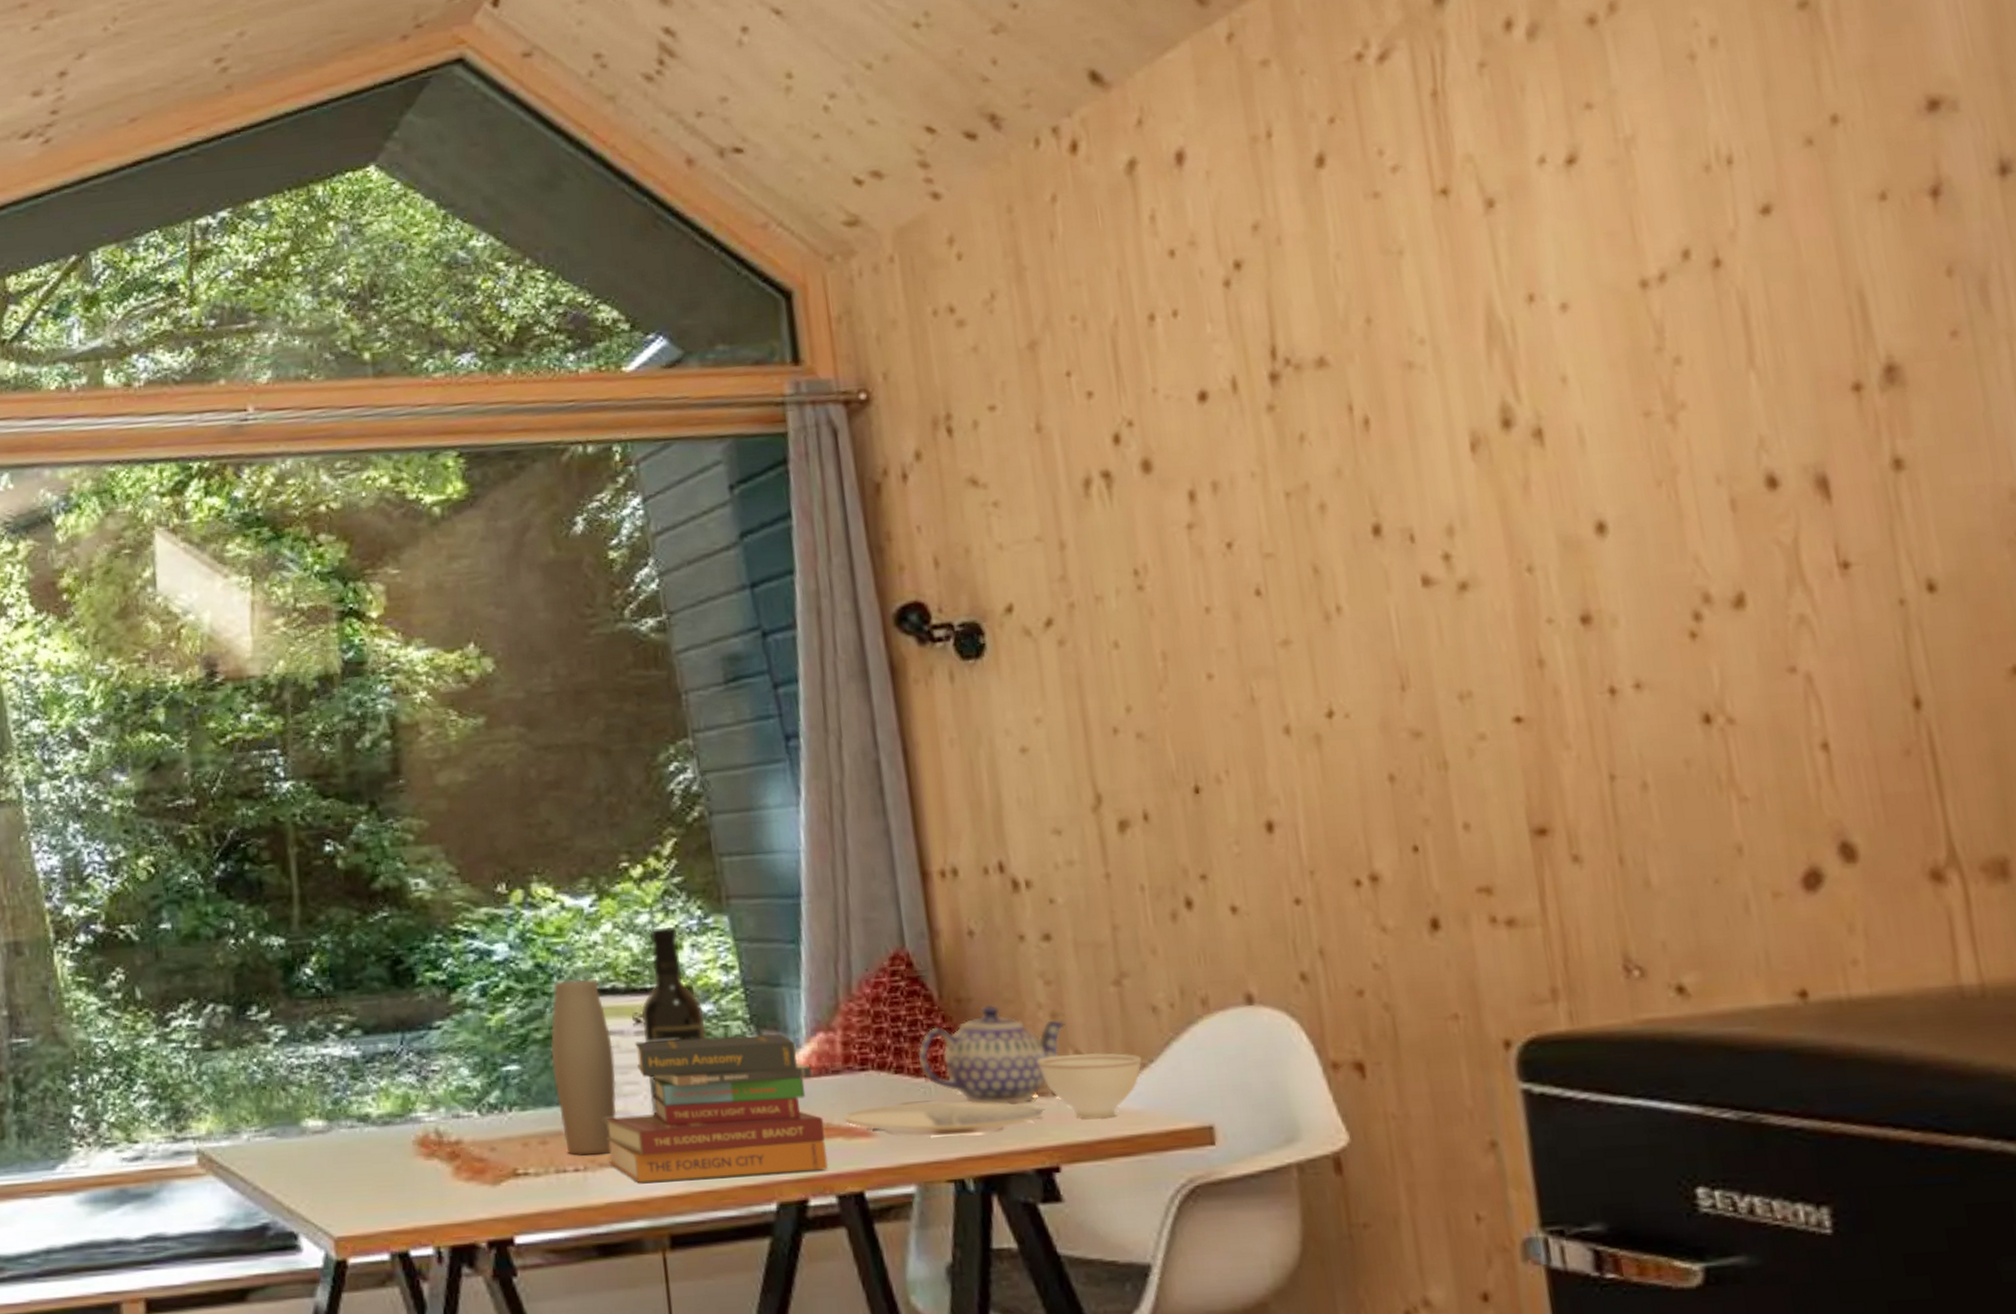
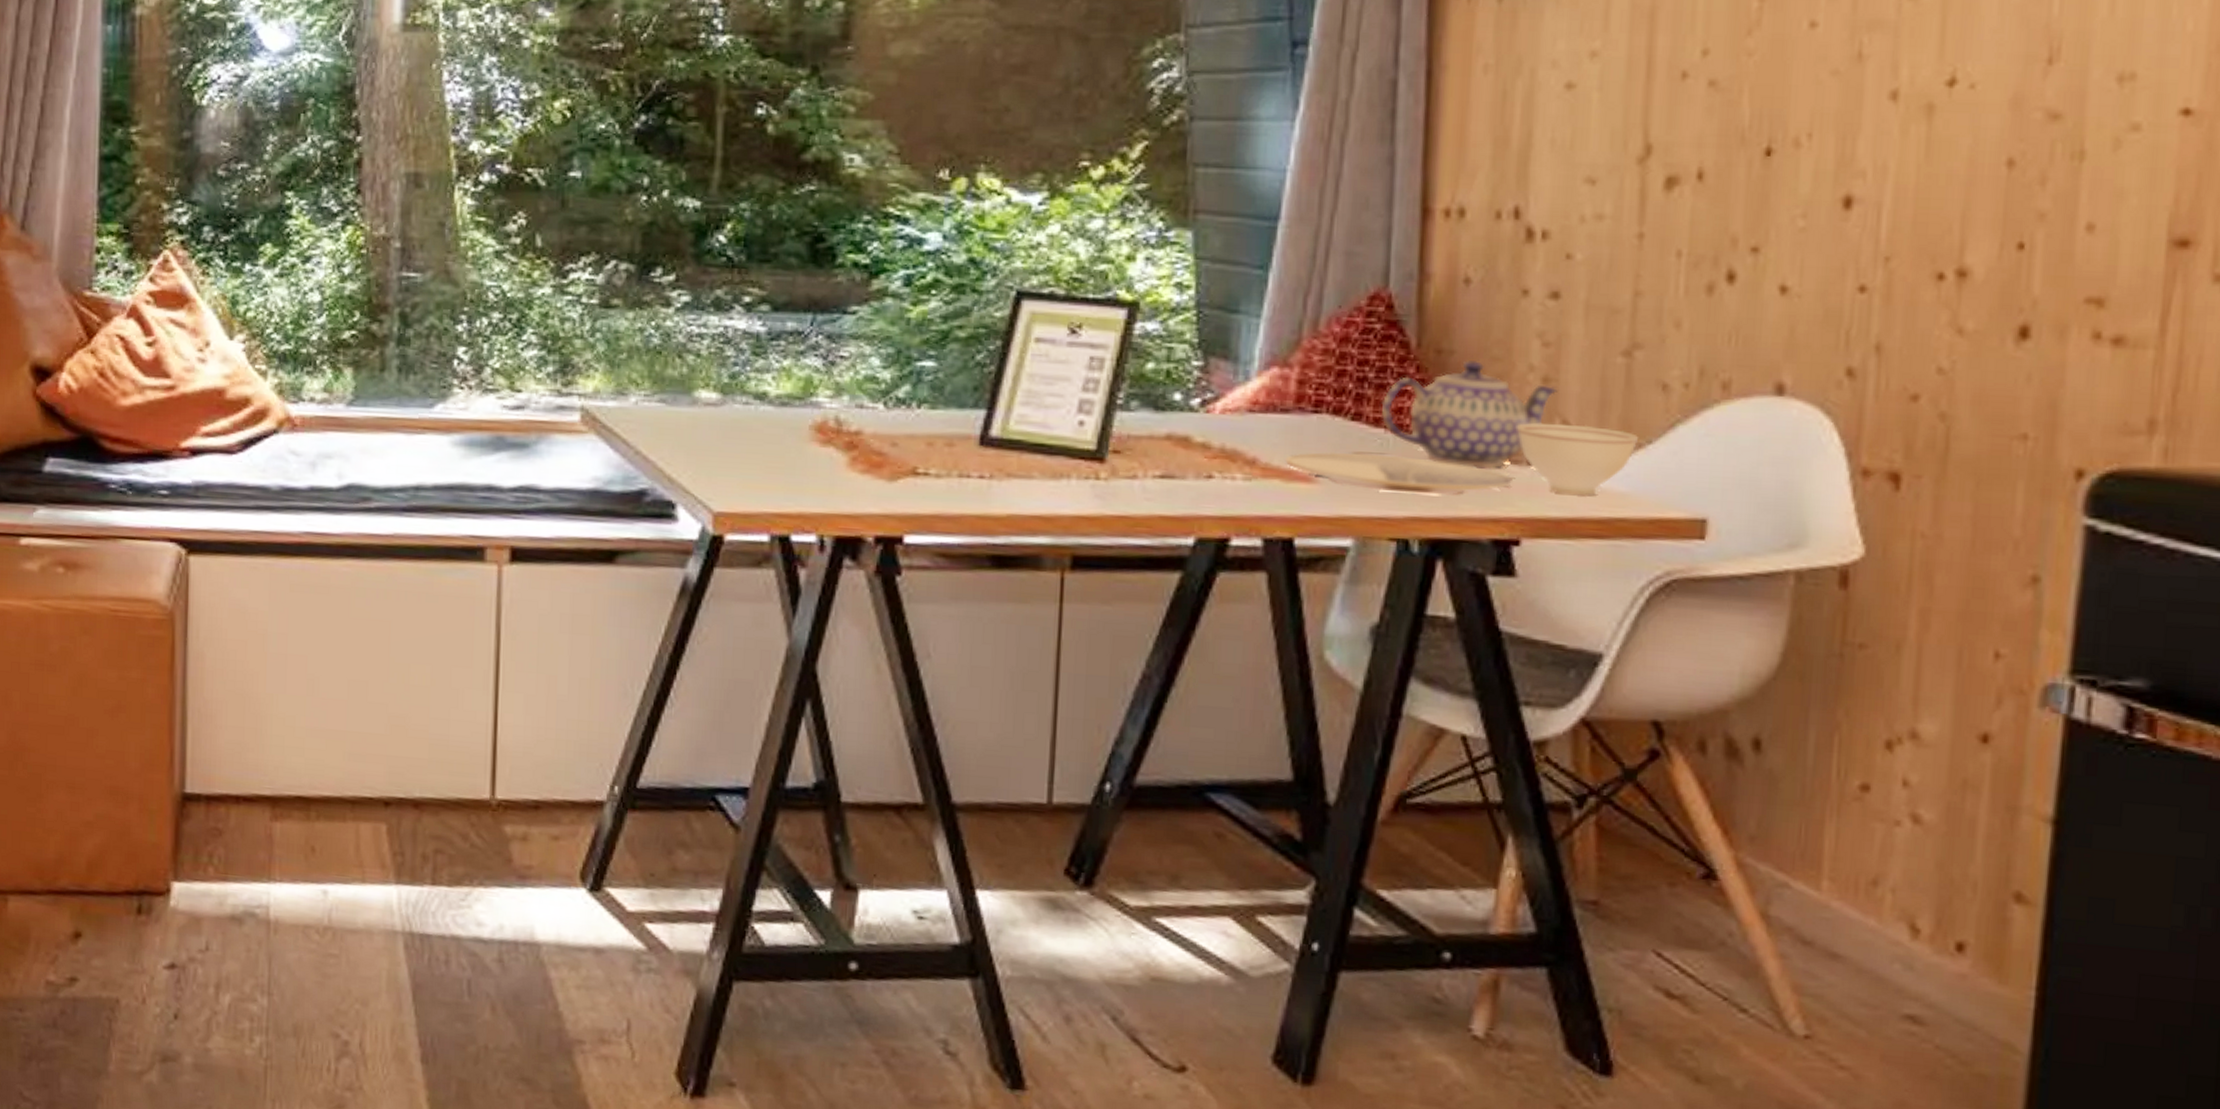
vase: present [551,979,617,1156] -> none [971,279,1041,464]
books: present [604,1034,829,1183] -> none [1017,353,1262,511]
wine bottle: present [641,926,705,1116] -> none [1073,236,1147,432]

